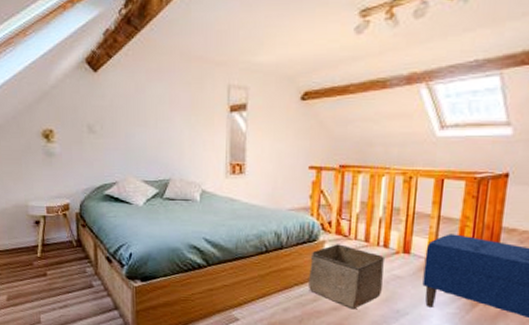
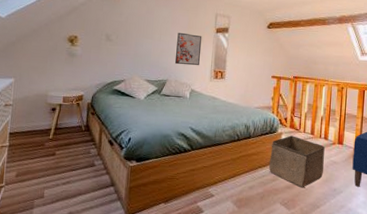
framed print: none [177,115,212,159] -> present [174,32,202,66]

